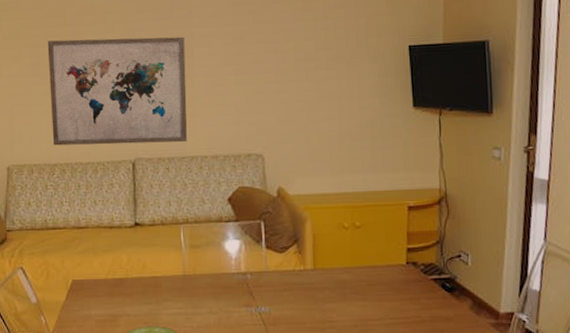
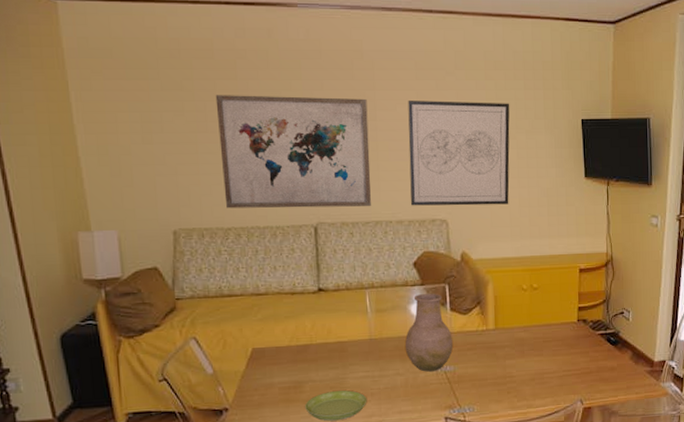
vase: none [218,229,268,312] -> present [405,293,453,372]
wall art: none [224,33,330,141] -> present [408,101,510,206]

